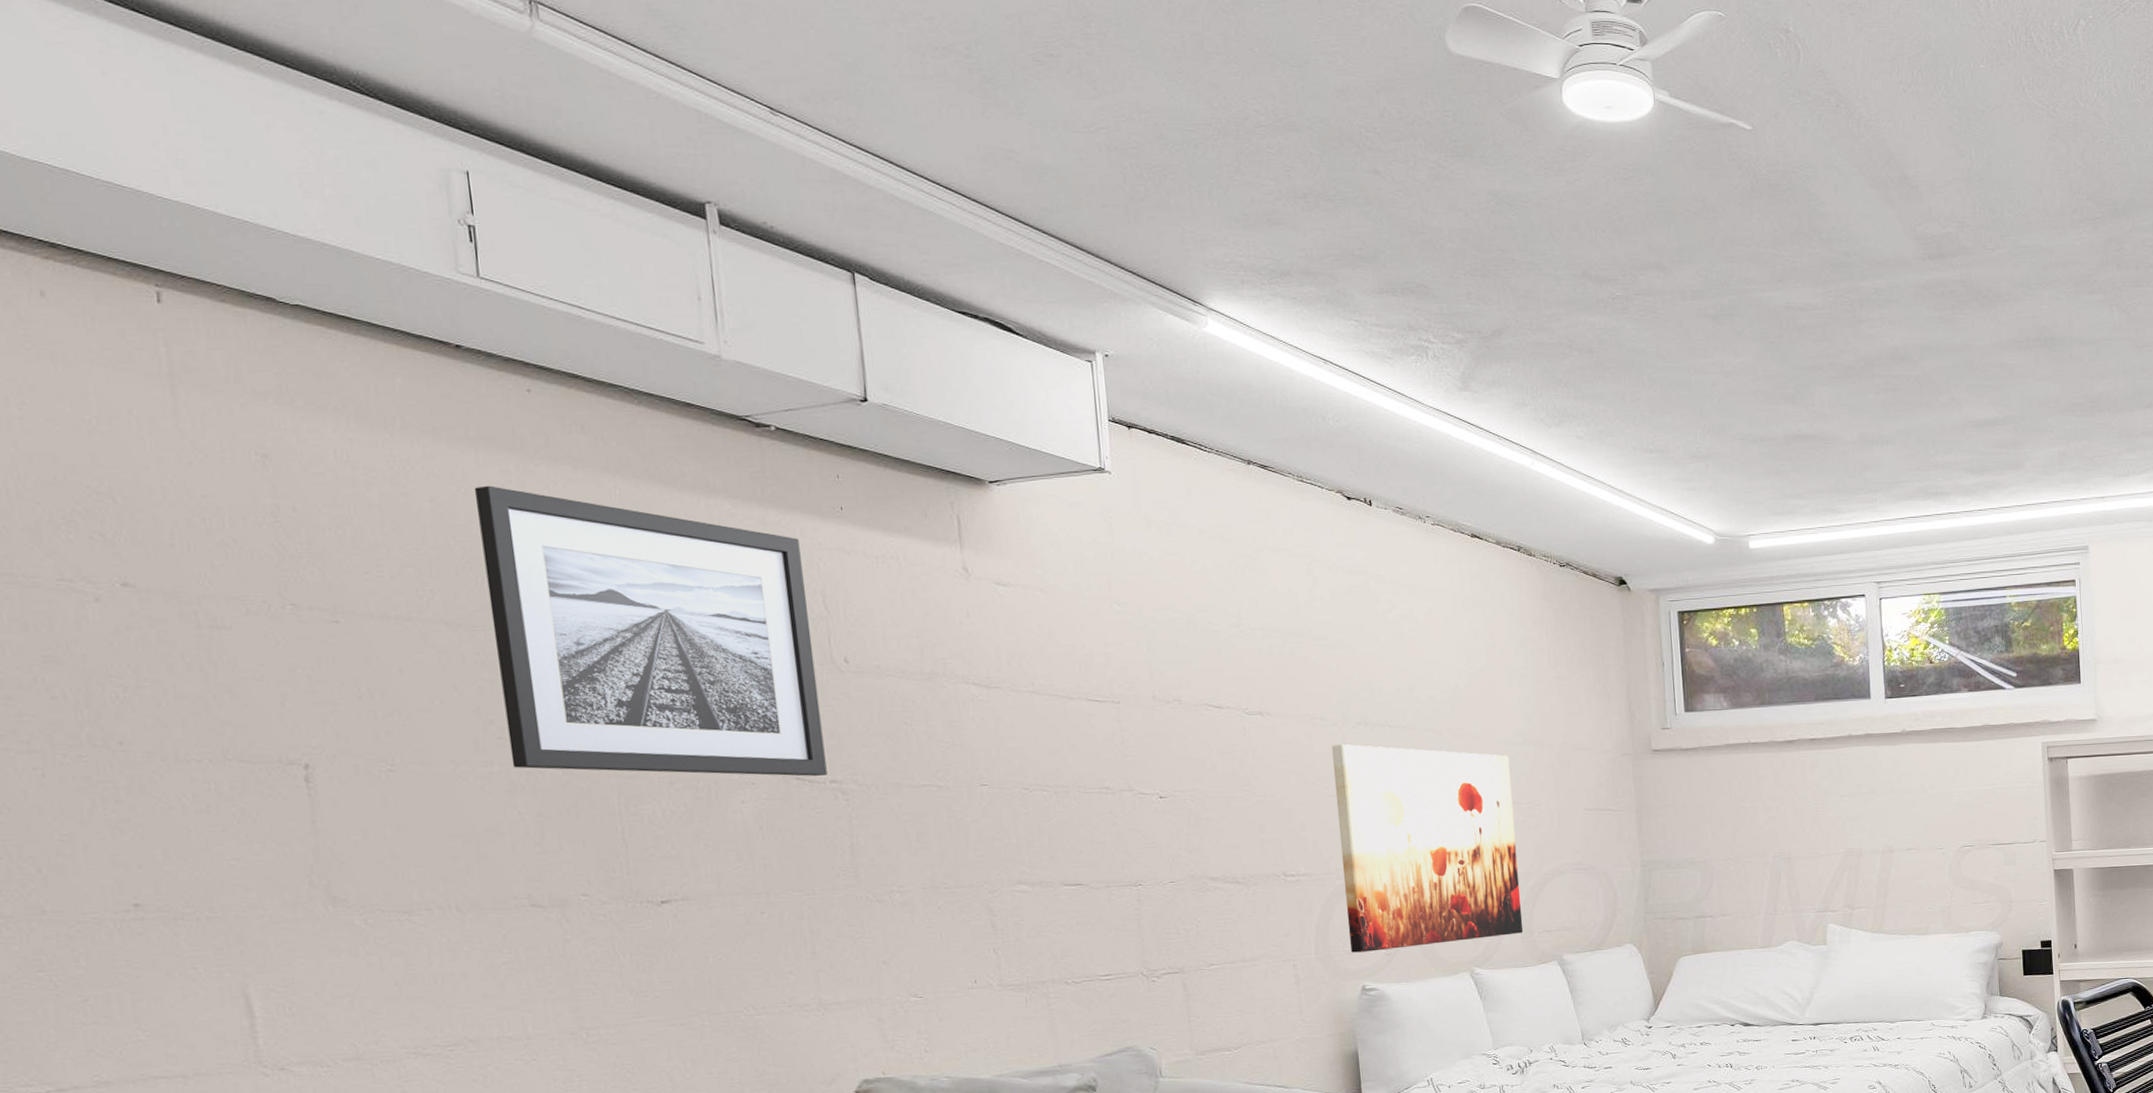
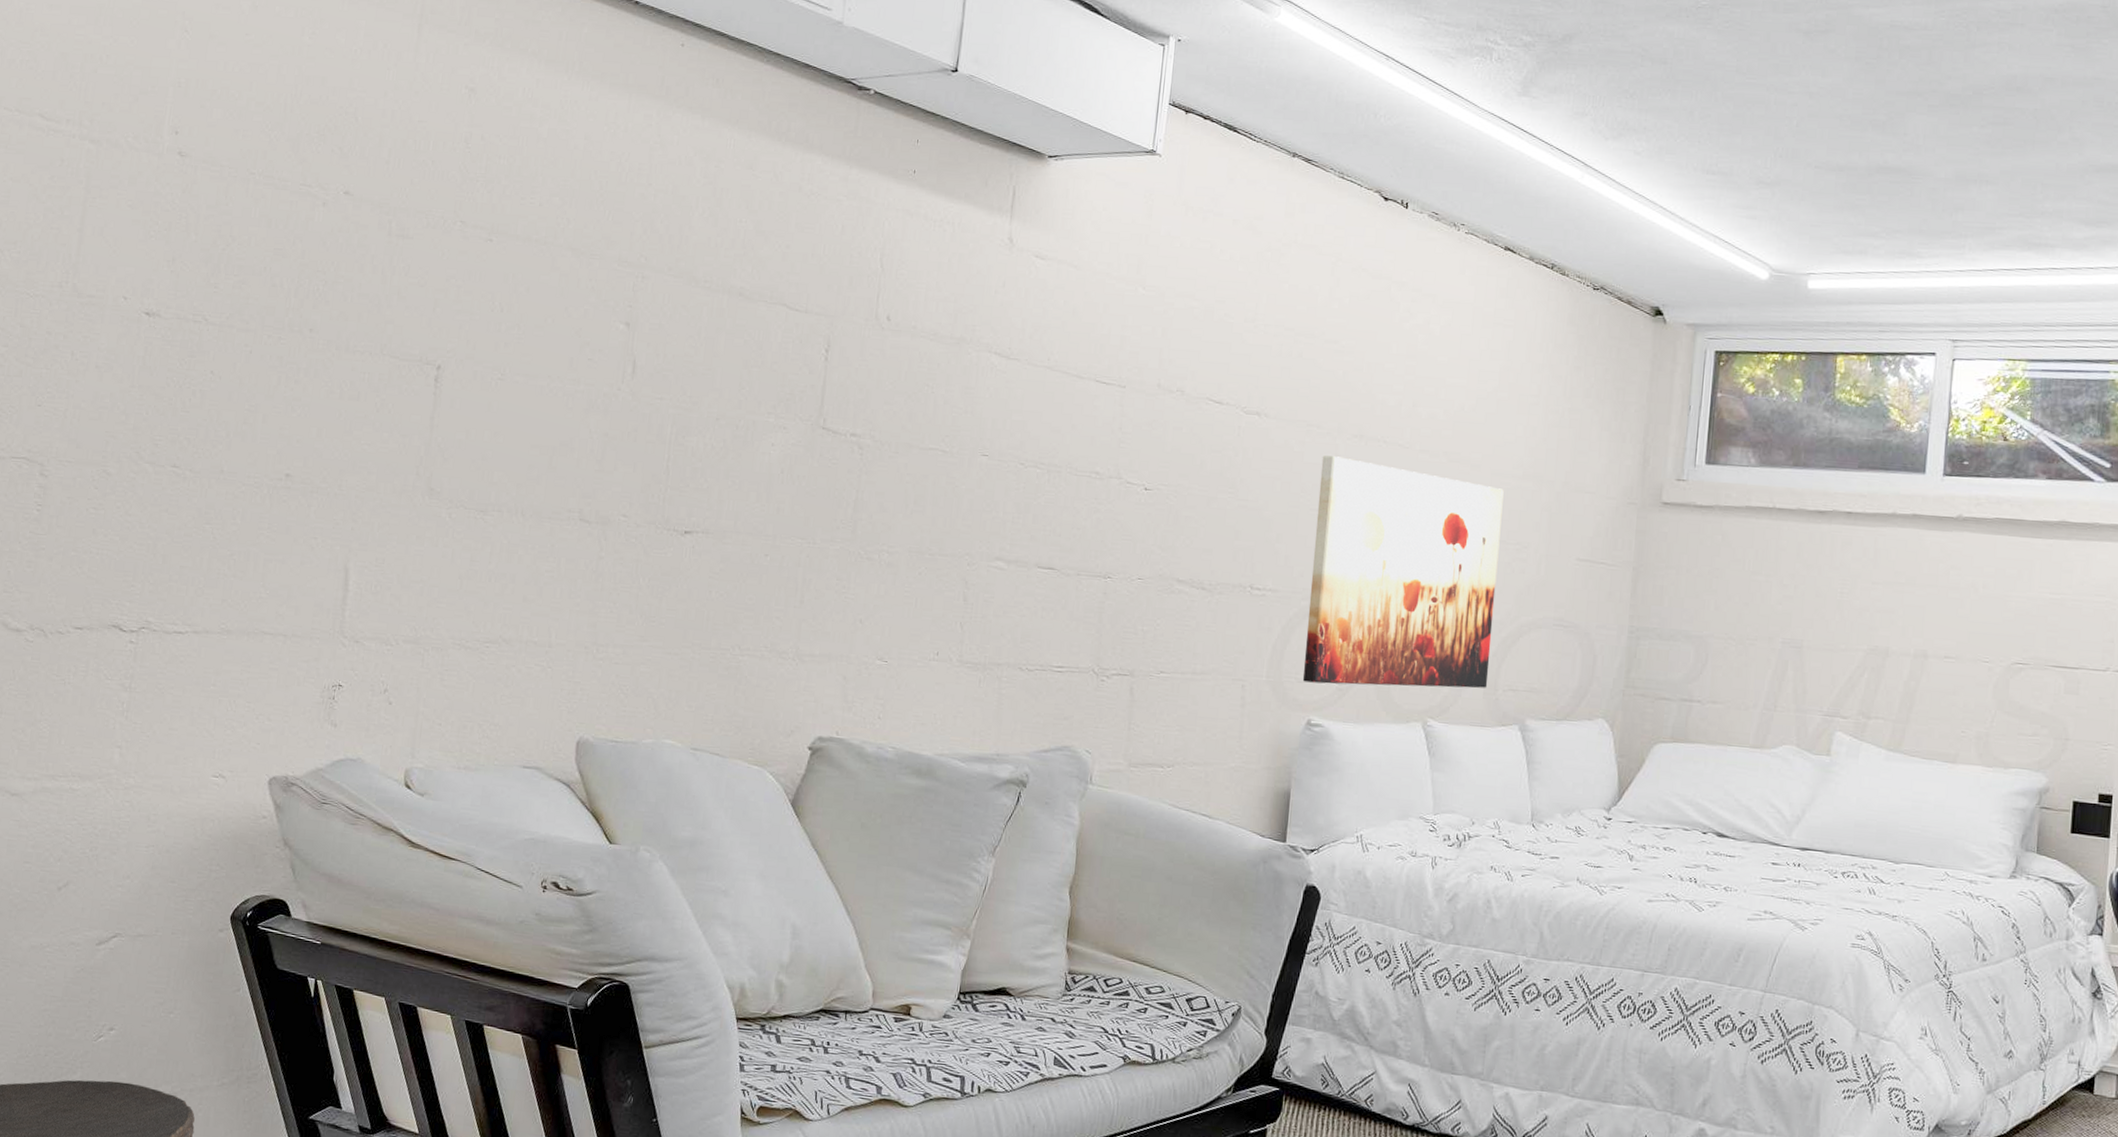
wall art: present [474,485,827,777] -> none [594,128,872,428]

